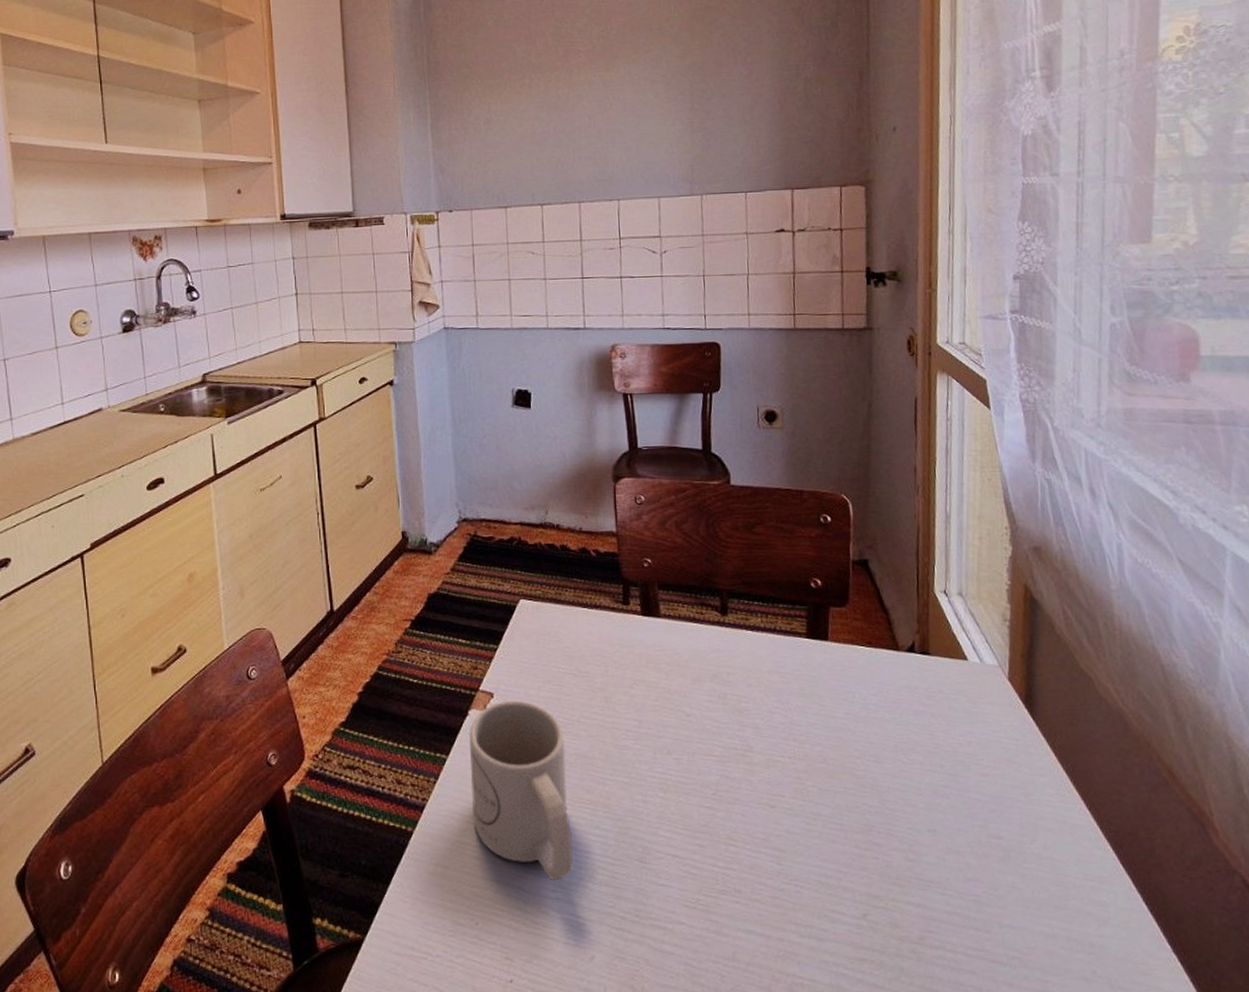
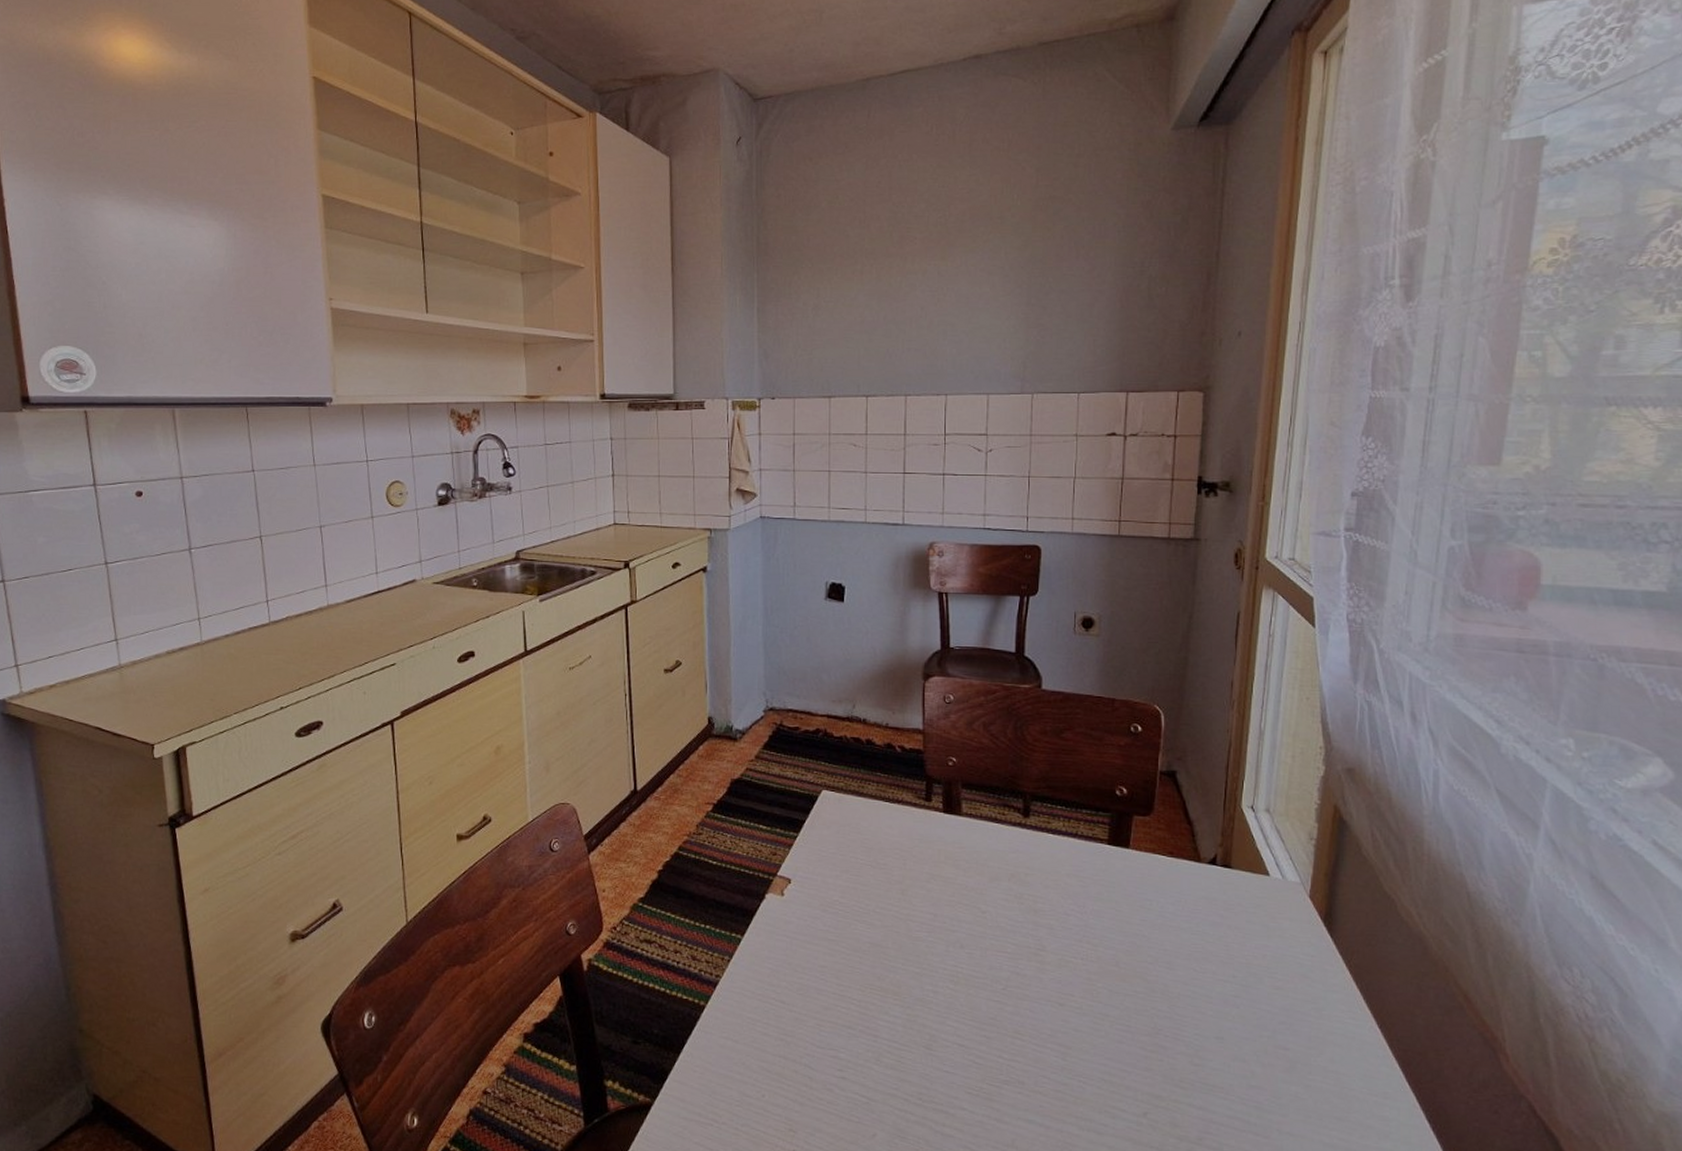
mug: present [469,700,574,880] -> none [764,887,861,1060]

